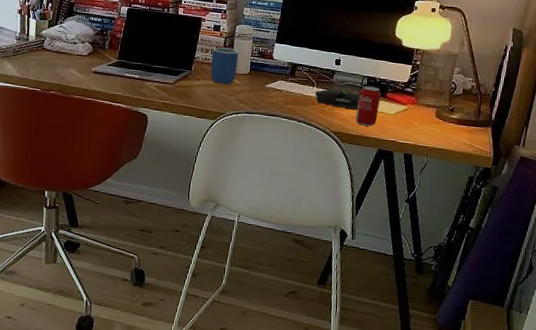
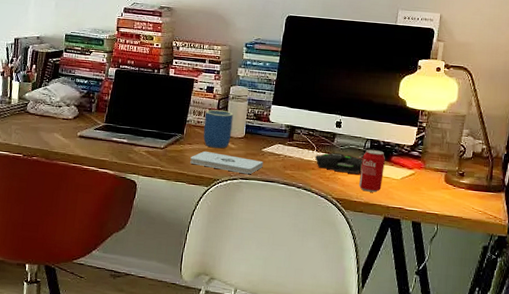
notepad: none [198,86,267,109] -> present [190,151,264,175]

